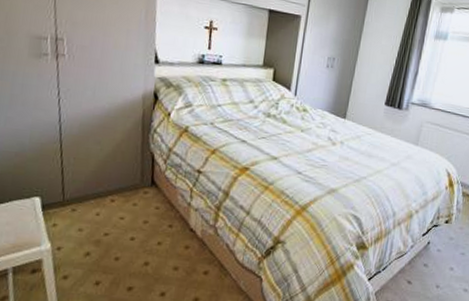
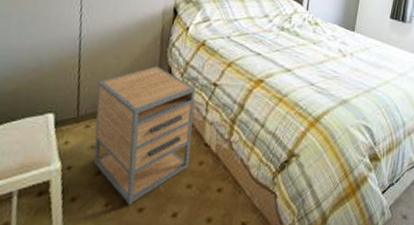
nightstand: none [80,152,180,284] -> present [93,66,196,206]

